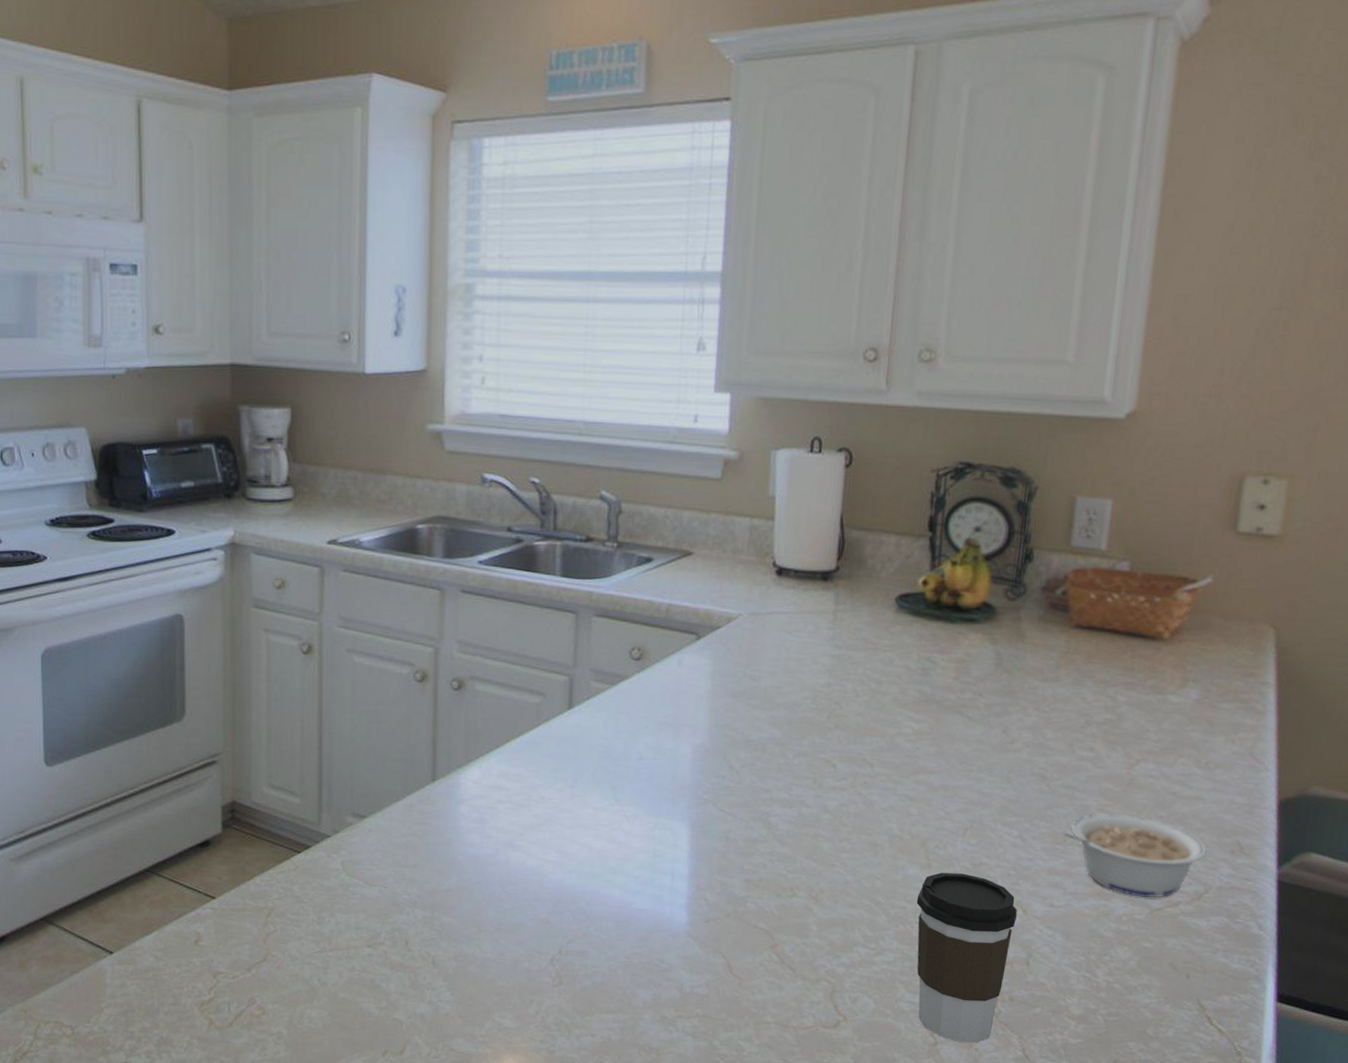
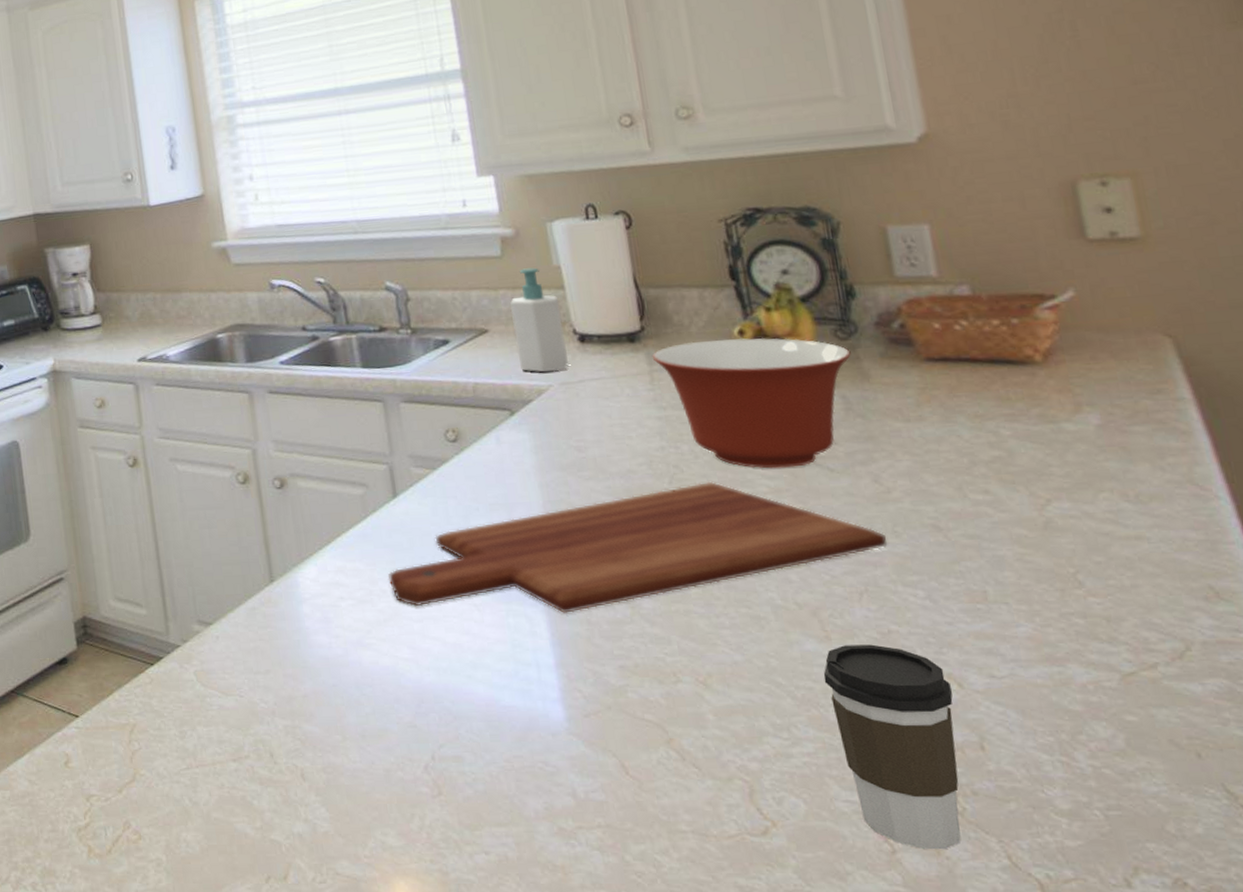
cutting board: none [549,719,1000,829] -> present [388,481,888,613]
soap bottle: none [716,494,767,601] -> present [510,267,568,373]
mixing bowl: none [839,586,1015,713] -> present [651,337,851,469]
legume: present [1060,813,1207,897] -> none [977,563,1172,660]

